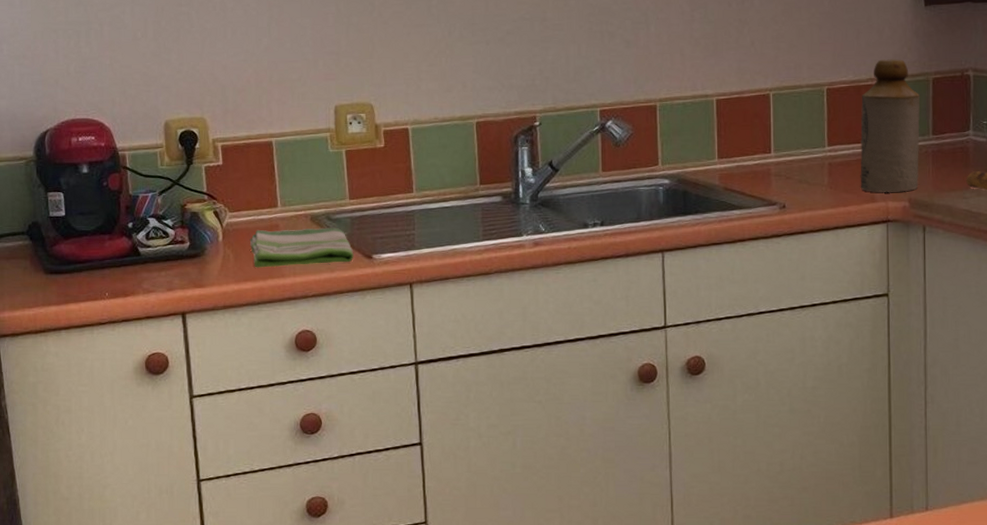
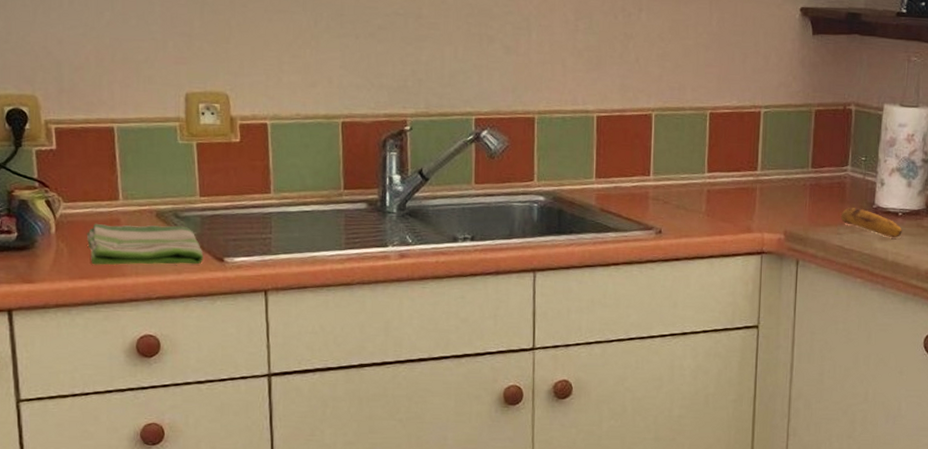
bottle: present [860,59,920,192] -> none [737,86,802,224]

